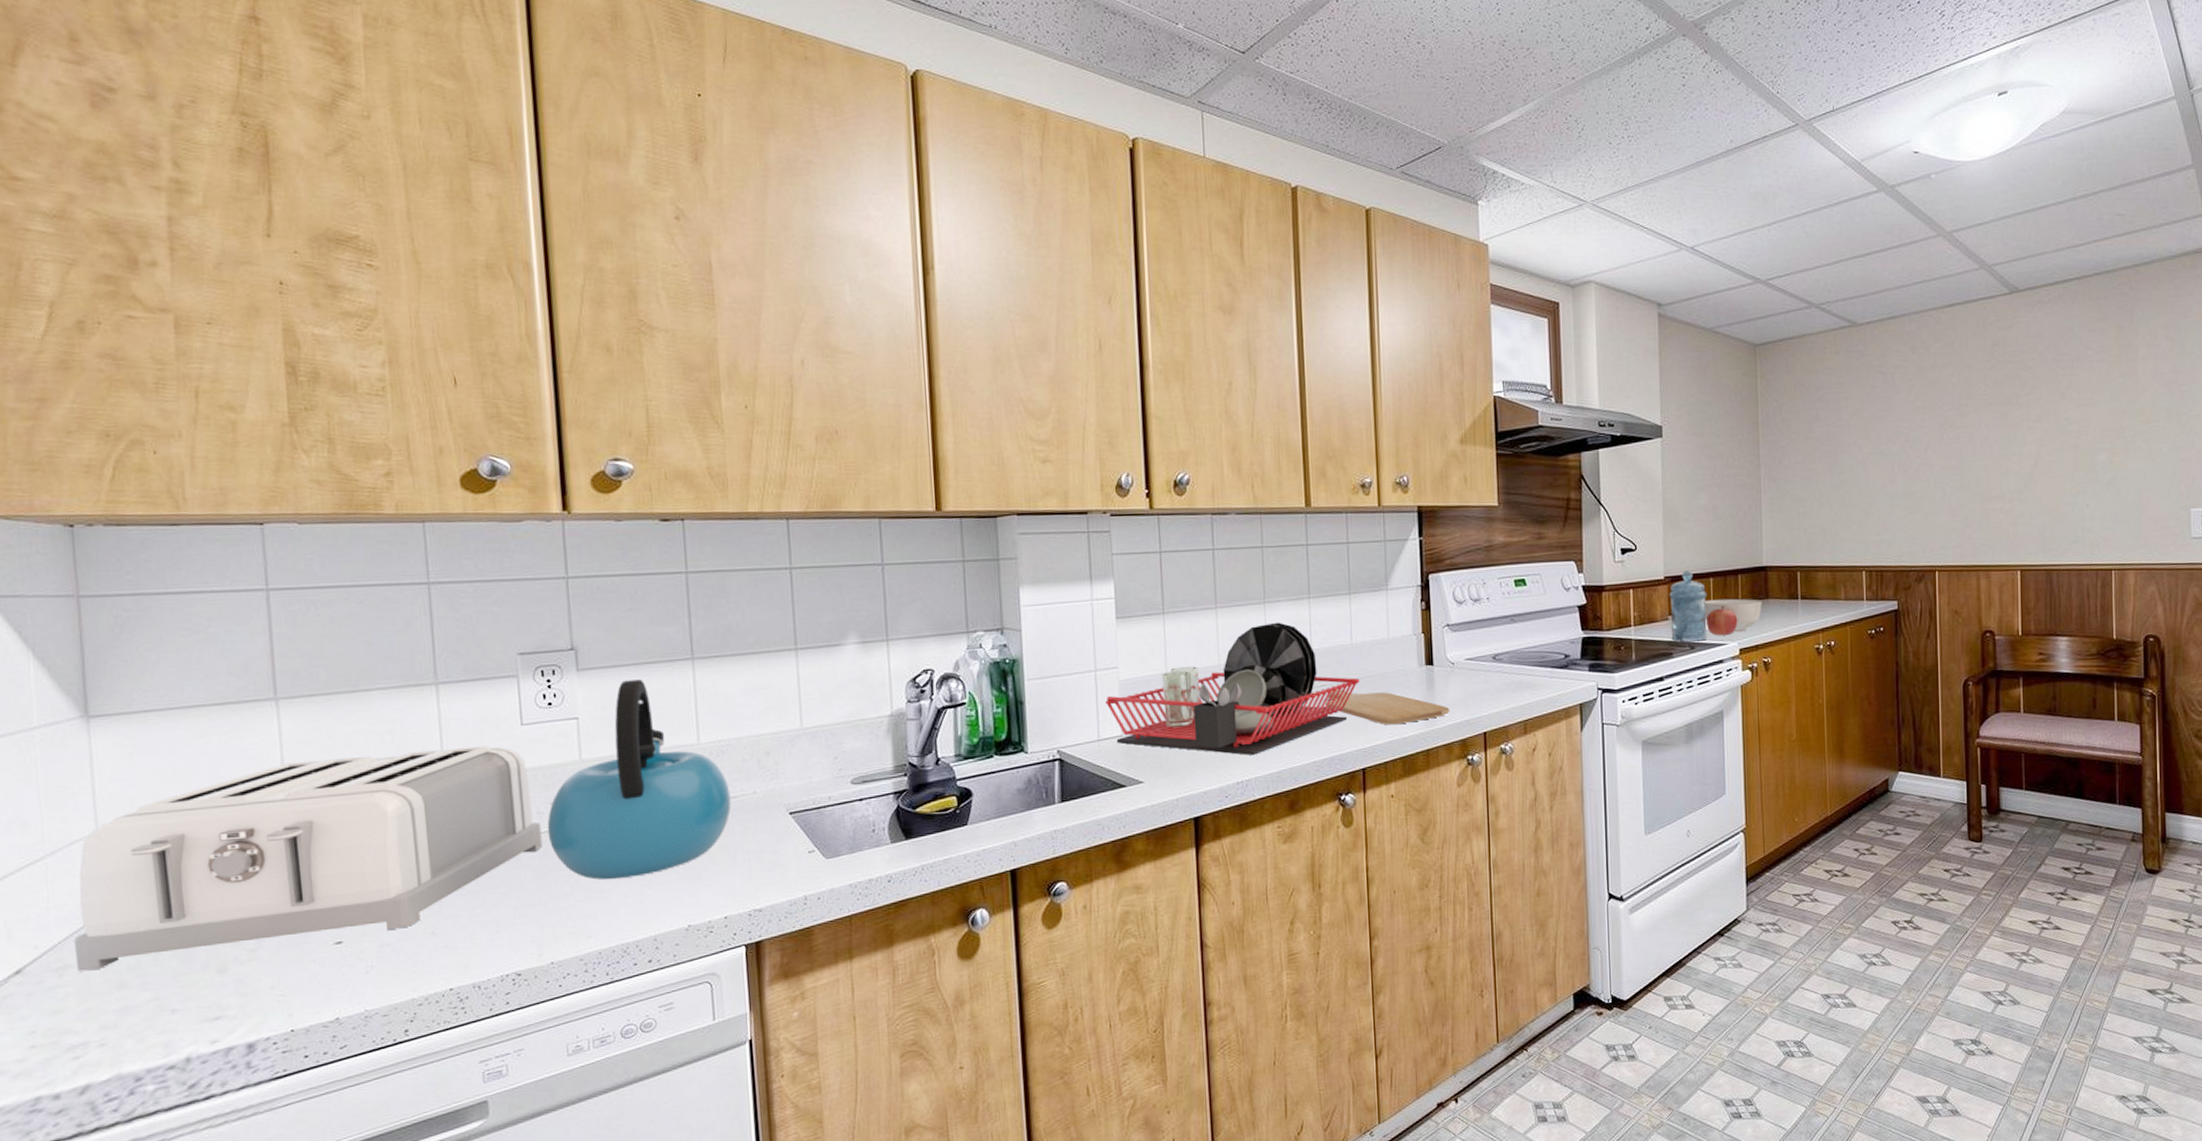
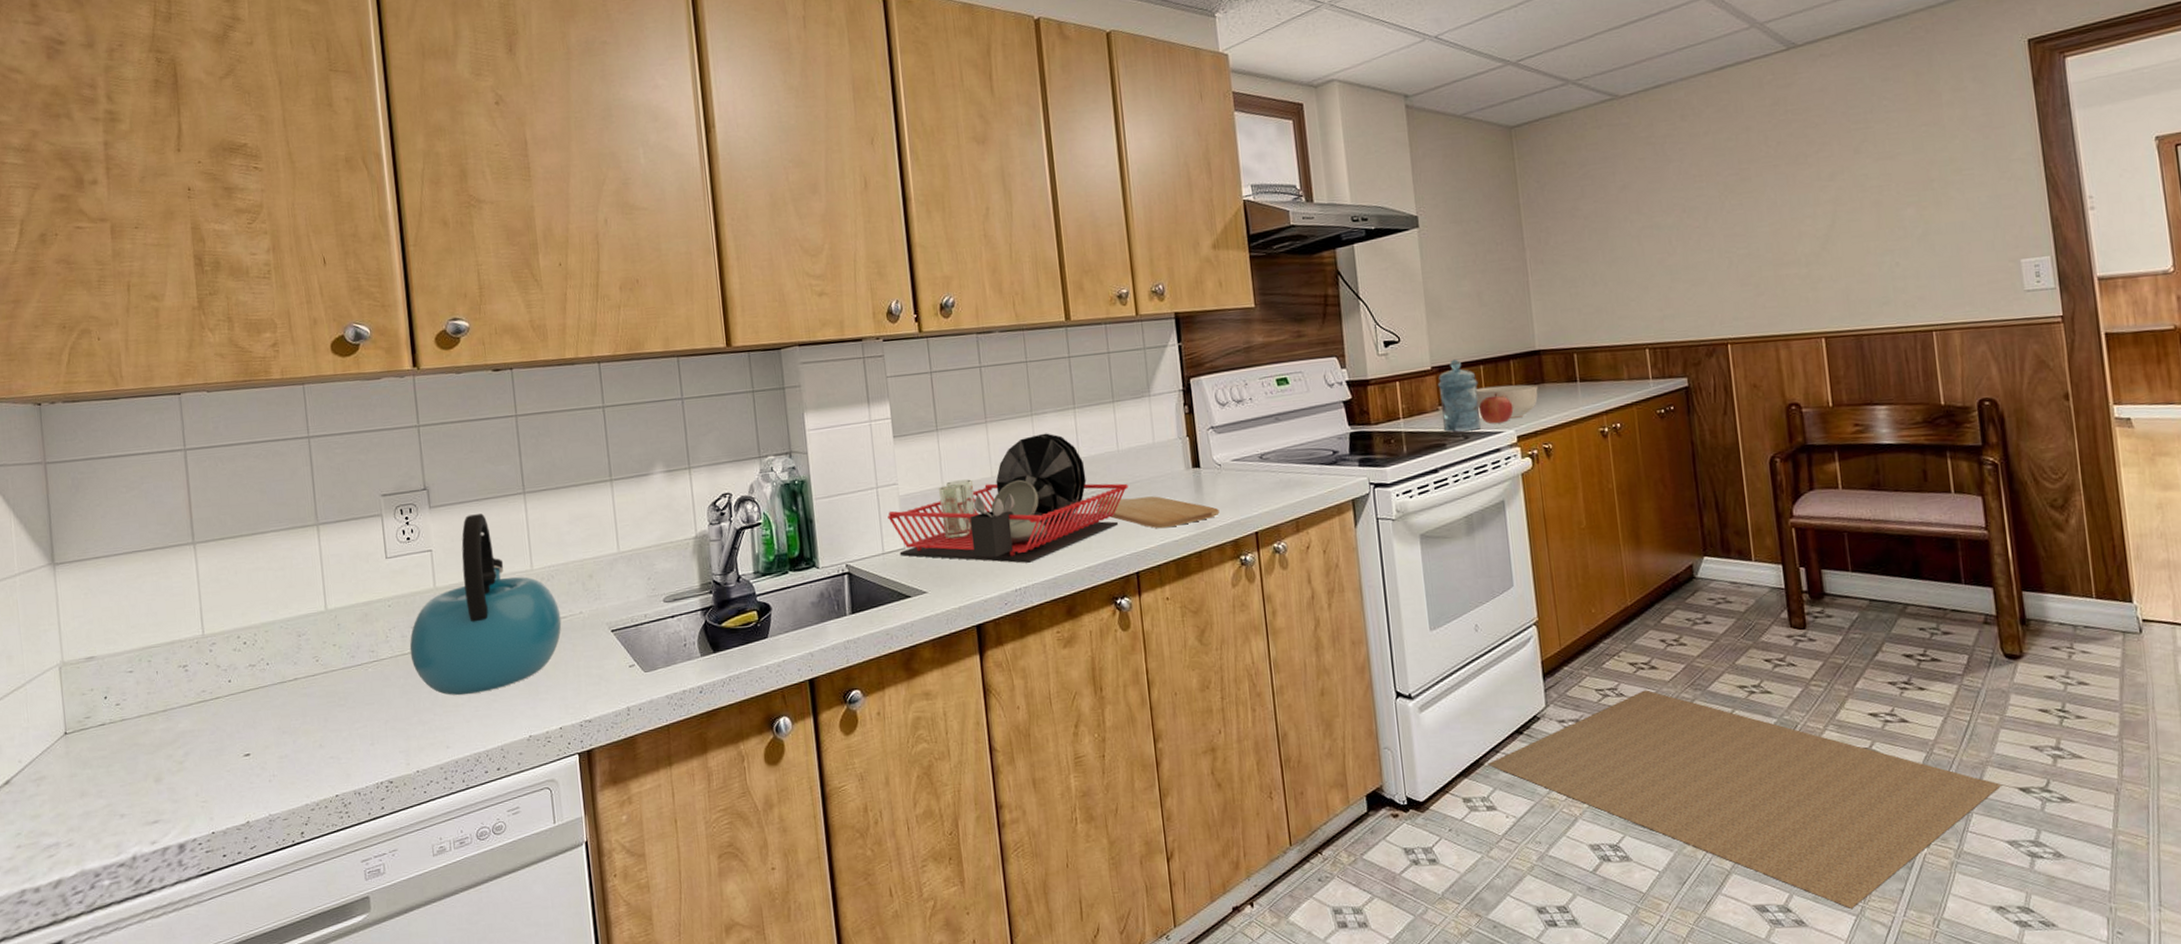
toaster: present [74,746,543,972] -> none [48,578,407,782]
doormat: none [1689,896,2134,1099] -> present [1487,689,2002,908]

